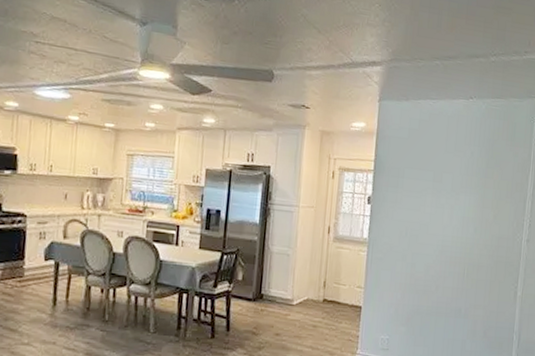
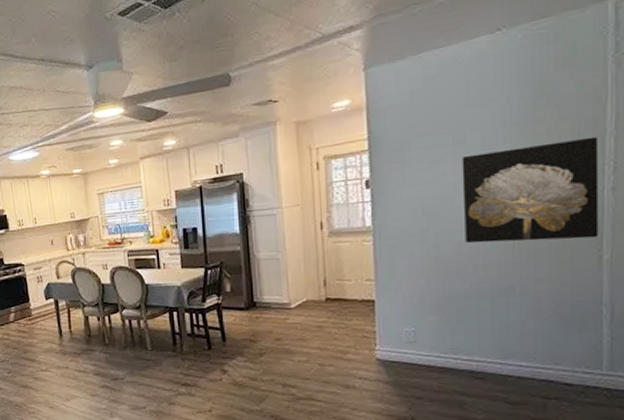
wall art: none [432,192,523,277] -> present [462,136,599,243]

